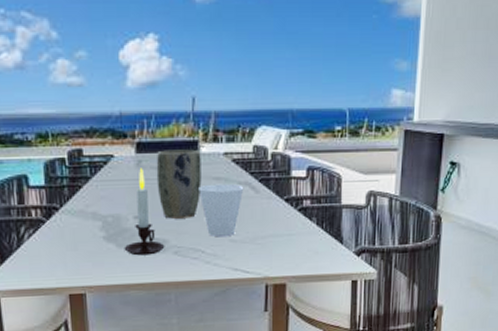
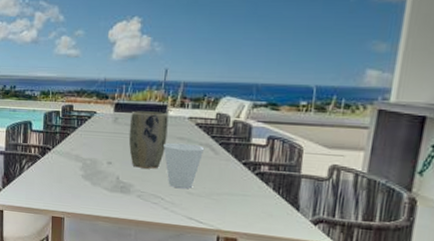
candle: present [124,168,165,256] -> none [97,124,131,195]

